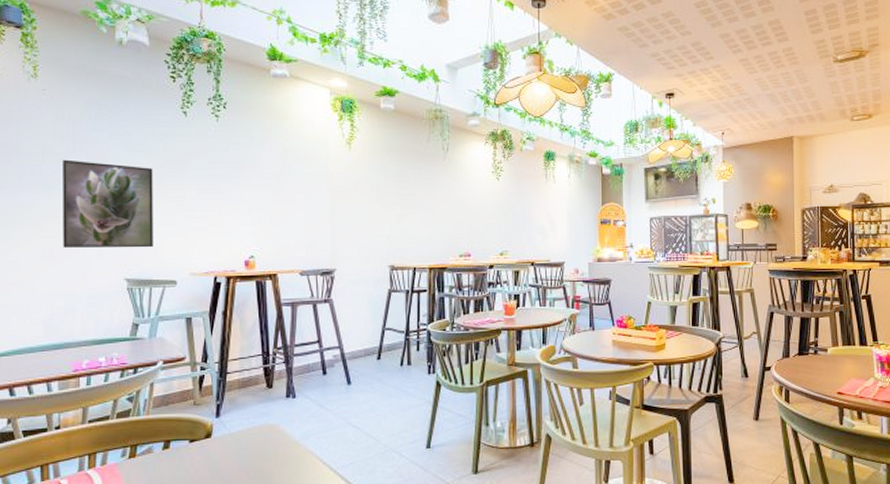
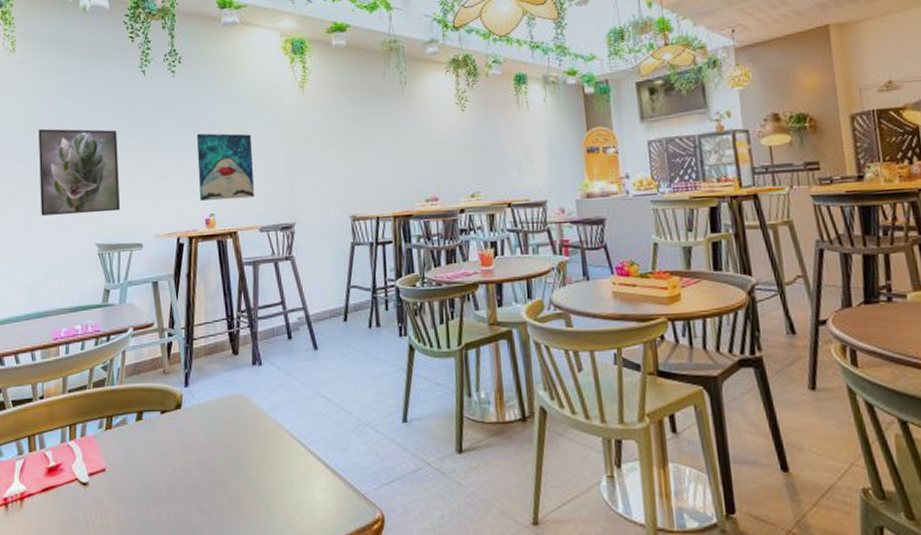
wall art: none [239,178,297,244] -> present [196,133,255,202]

